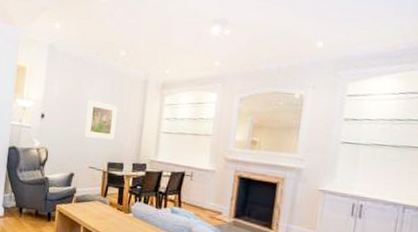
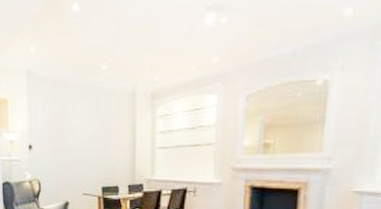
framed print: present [84,99,118,140] -> none [74,123,106,163]

